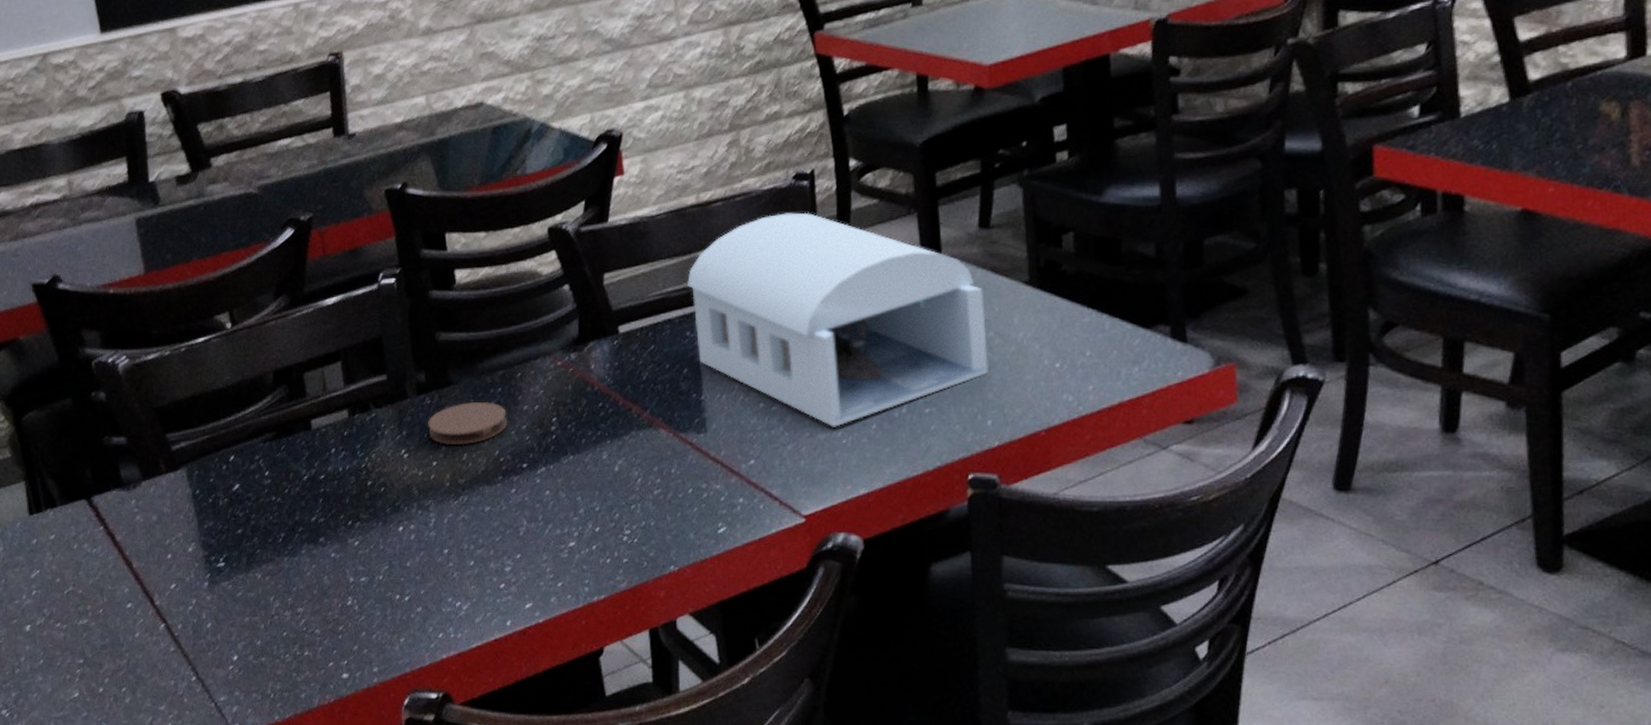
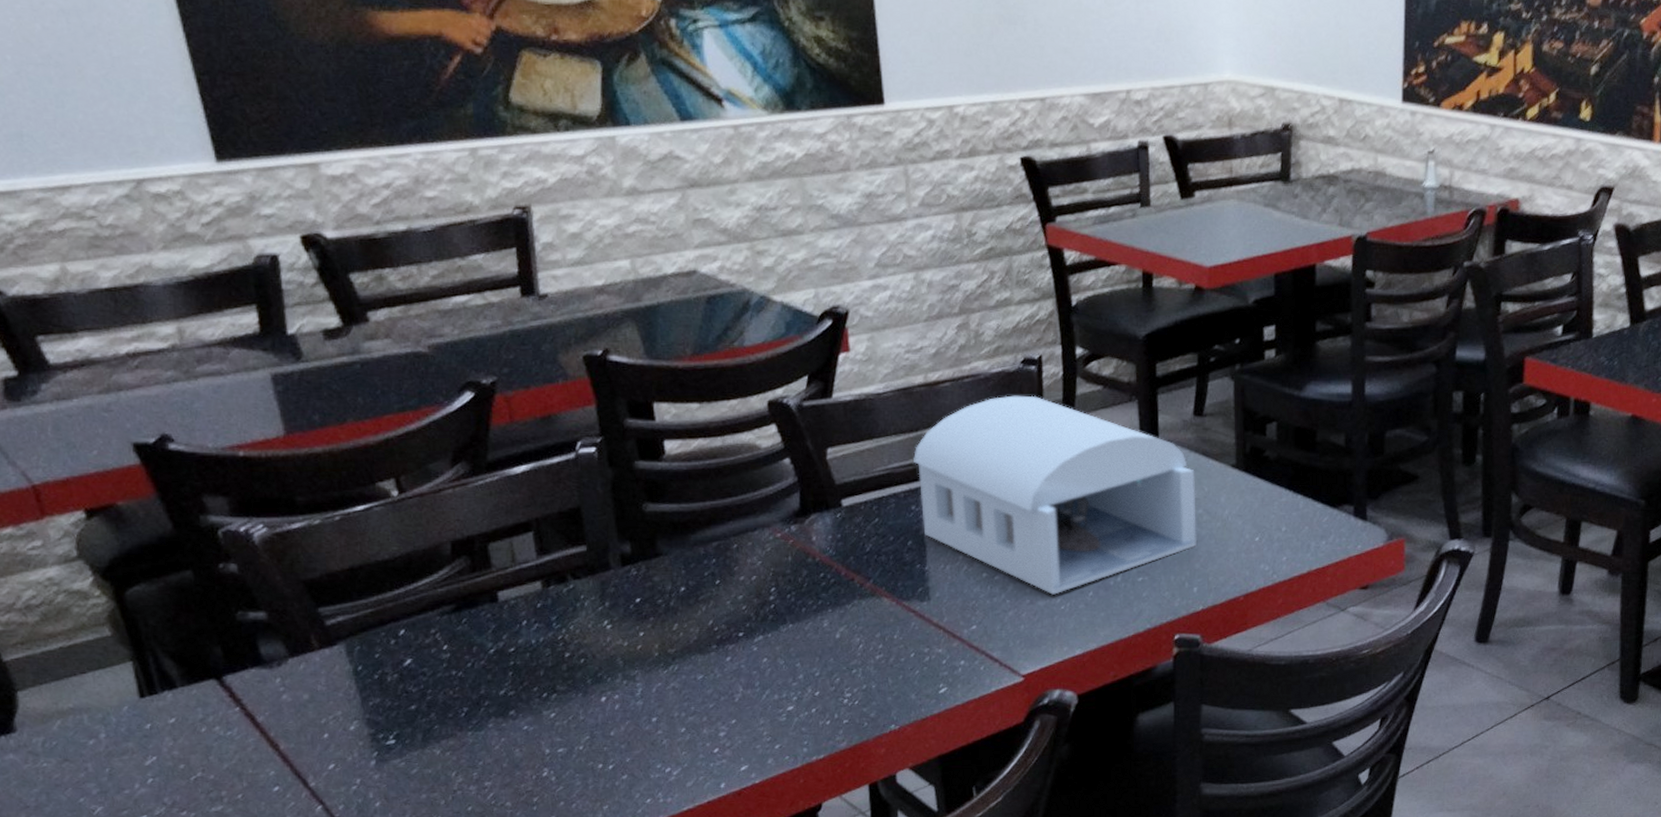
coaster: present [428,402,508,445] -> none [634,573,723,616]

